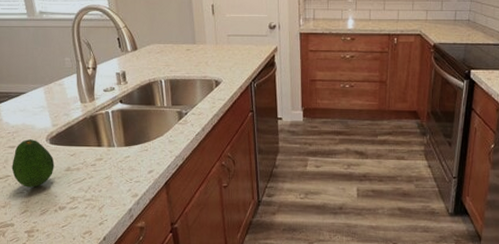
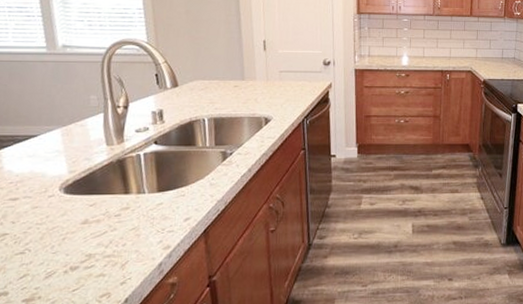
fruit: present [11,139,55,188] -> none [11,189,68,247]

